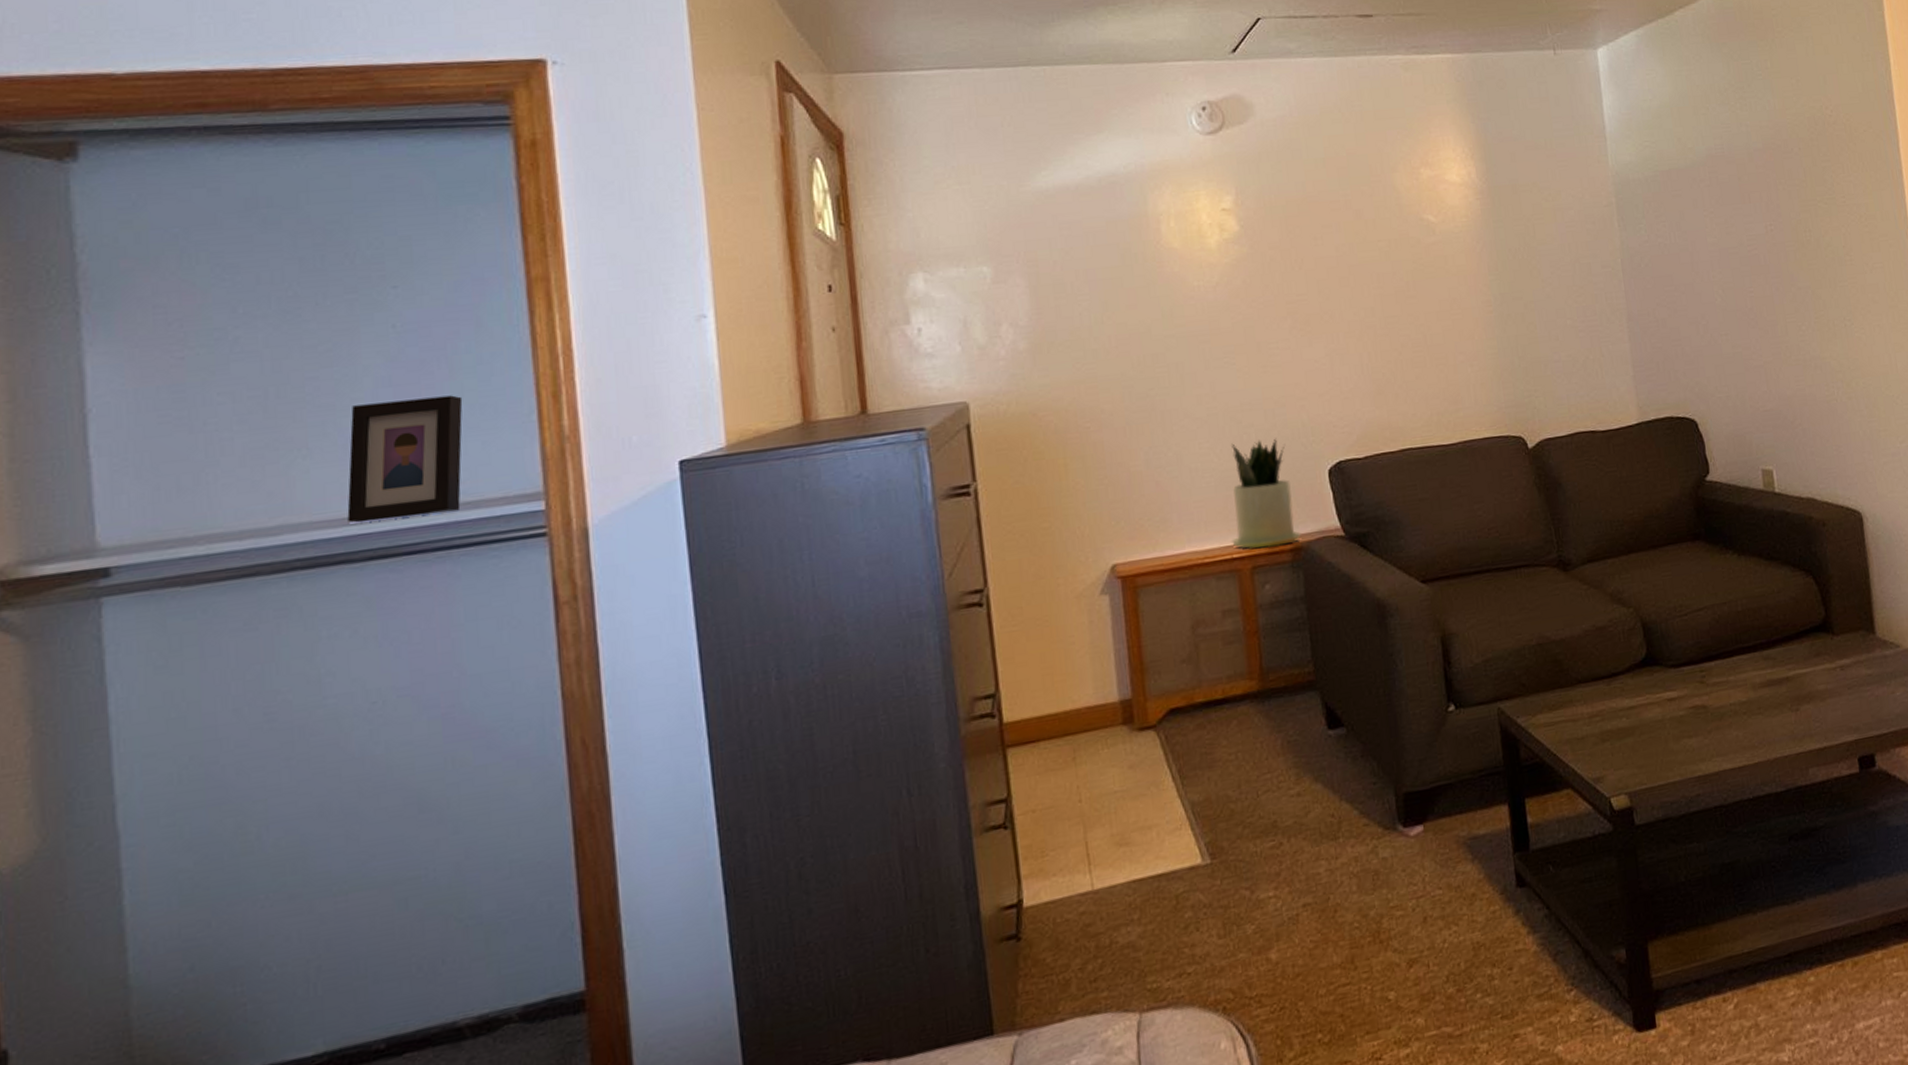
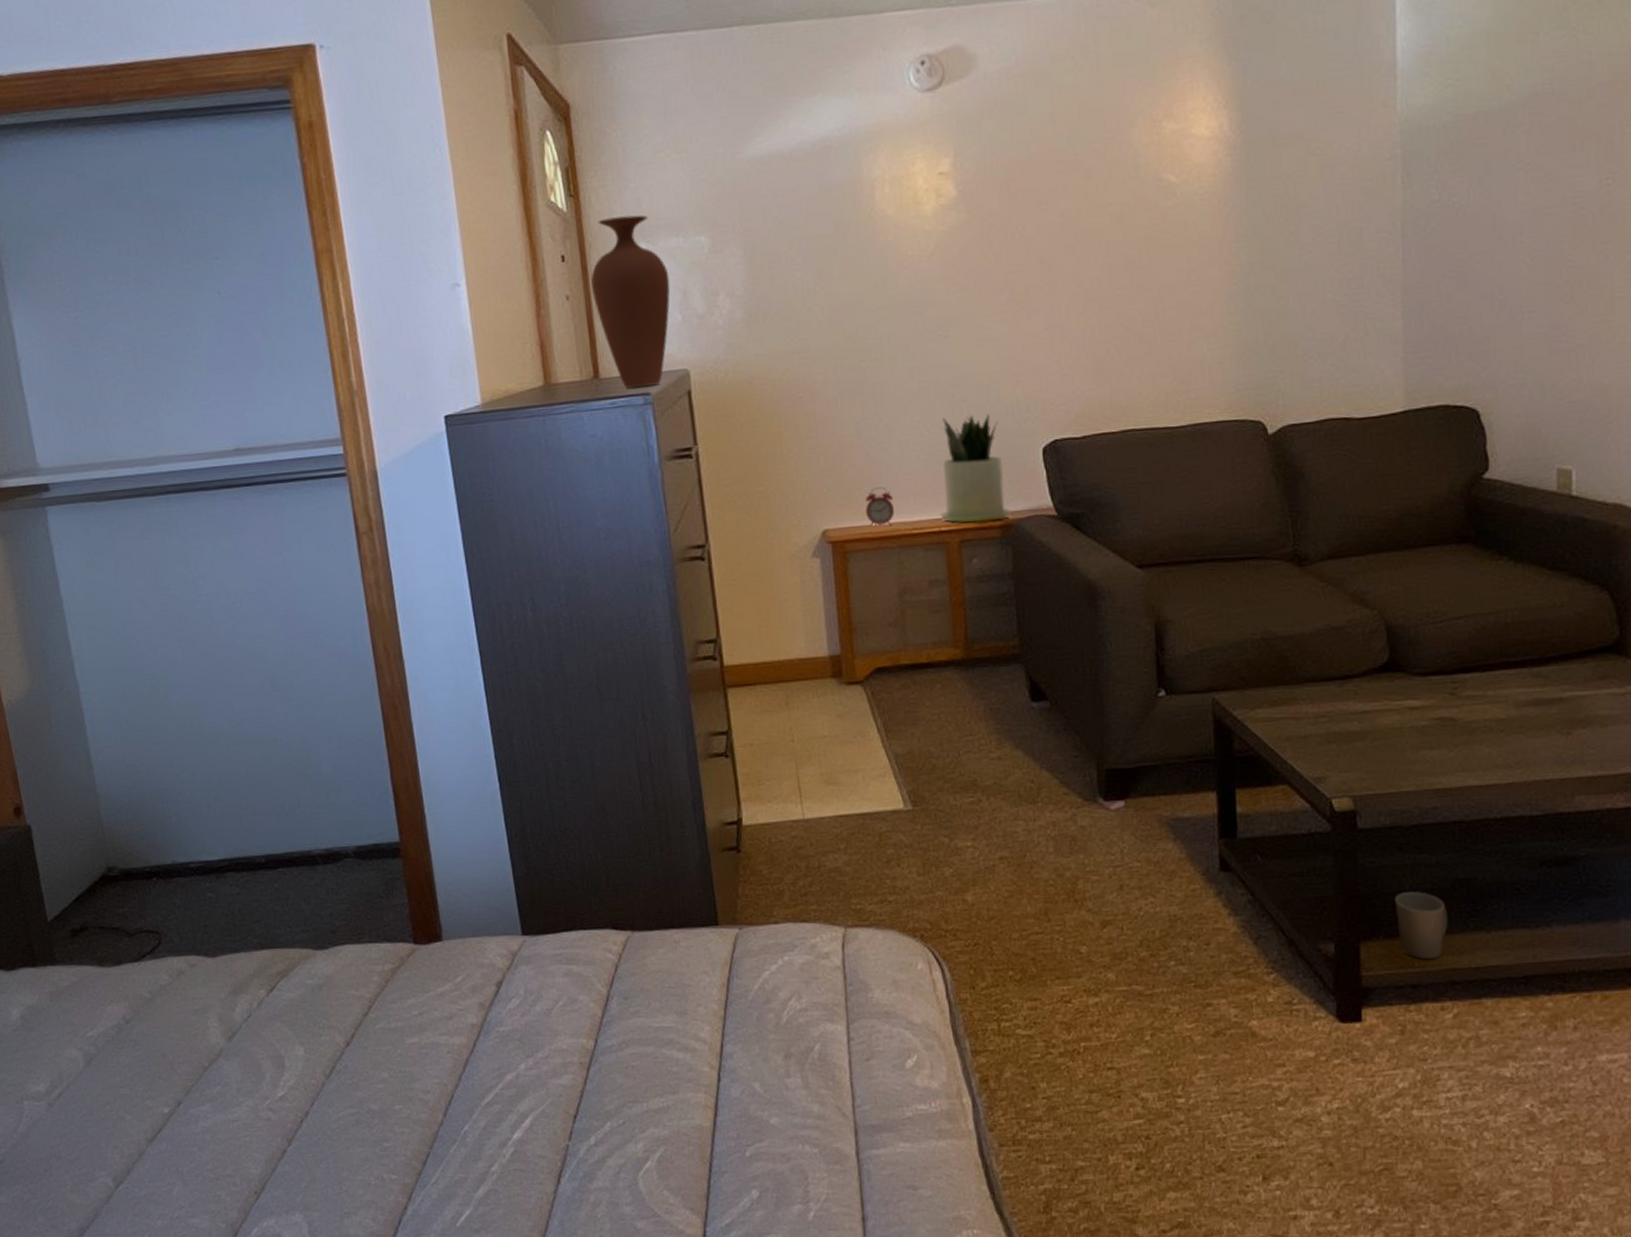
picture frame: present [347,395,463,523] -> none [195,353,281,458]
vase: none [861,244,949,424] -> present [591,215,670,388]
alarm clock: none [1155,516,1186,558] -> present [865,486,895,526]
mug: none [1673,882,1720,952] -> present [1394,892,1448,960]

